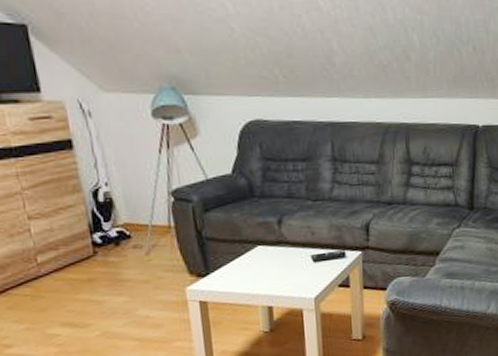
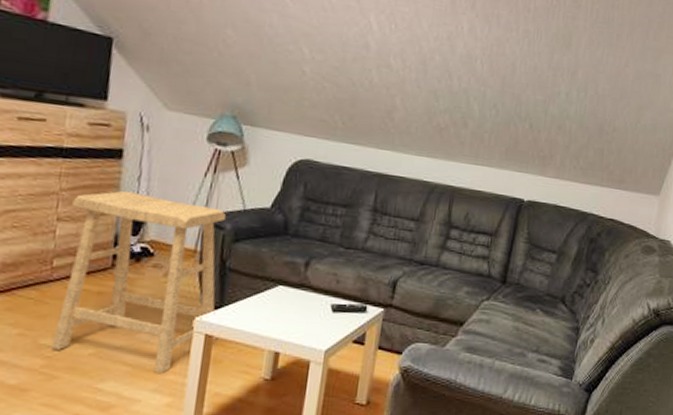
stool: none [37,179,210,343] -> present [52,190,226,375]

